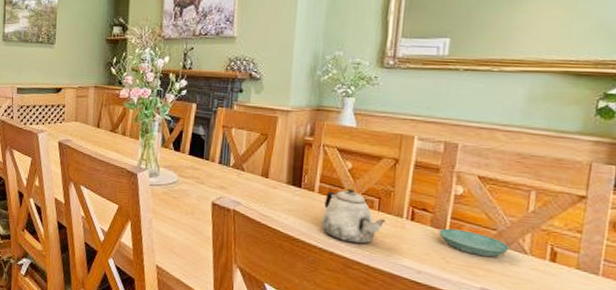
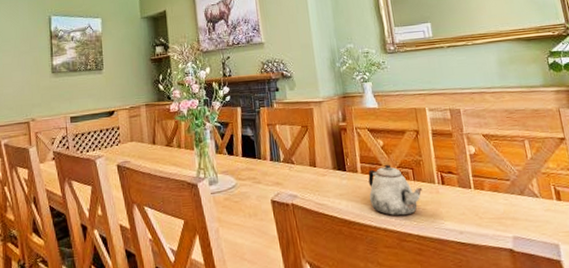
saucer: present [439,228,511,257] -> none [467,185,525,207]

